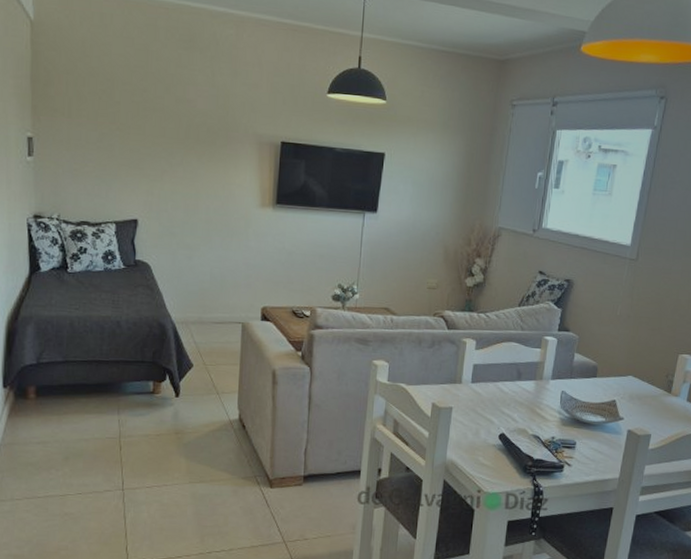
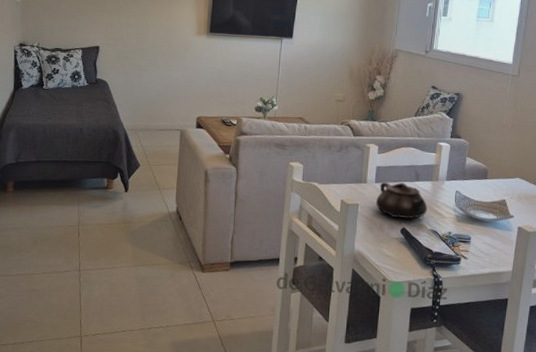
teapot: none [472,381,530,423] -> present [376,181,427,219]

